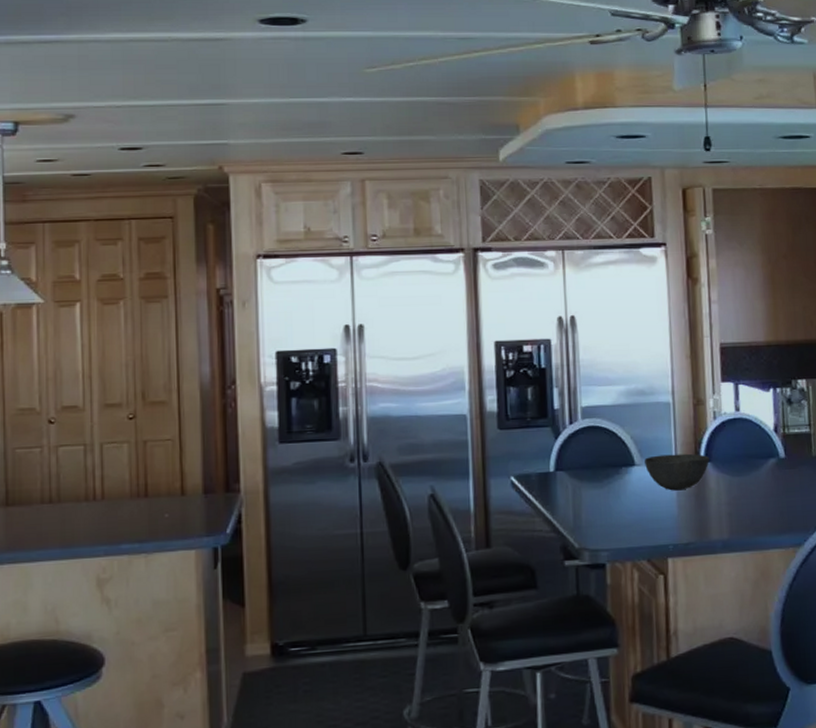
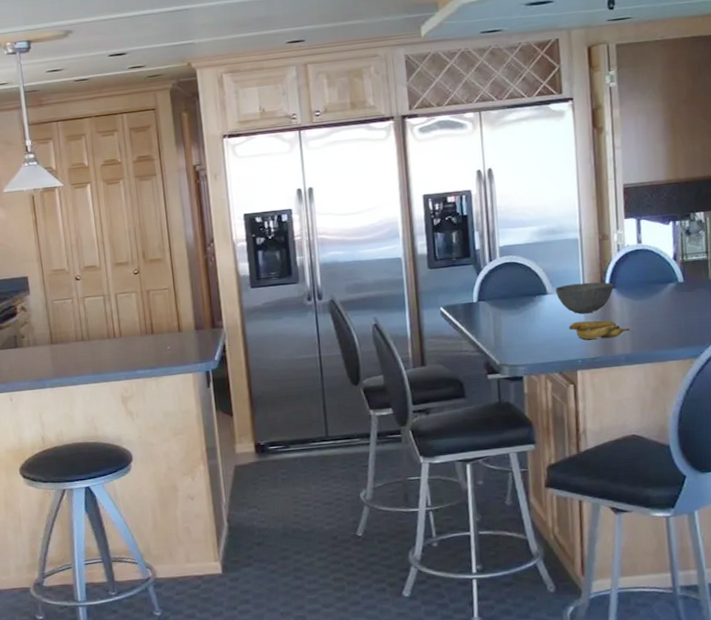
banana: none [658,498,728,521] -> present [568,320,631,340]

